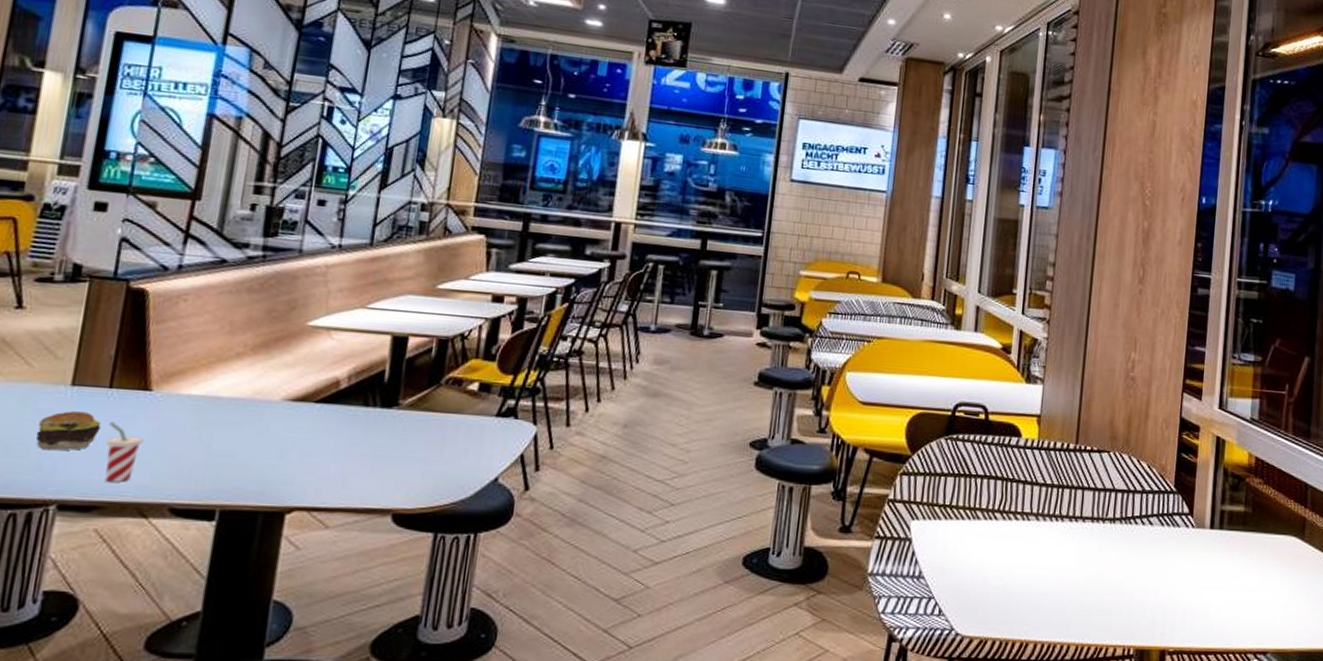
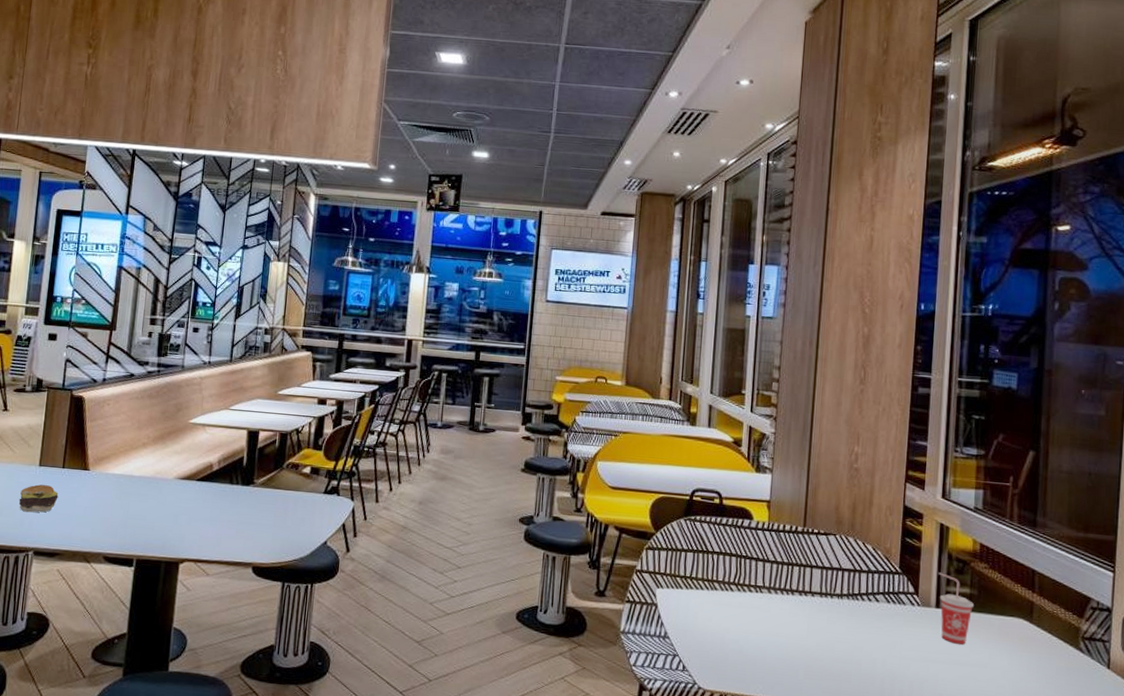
beverage cup: present [105,422,144,482] -> none [62,493,86,536]
beverage cup: none [1213,490,1249,568] -> present [938,572,975,645]

